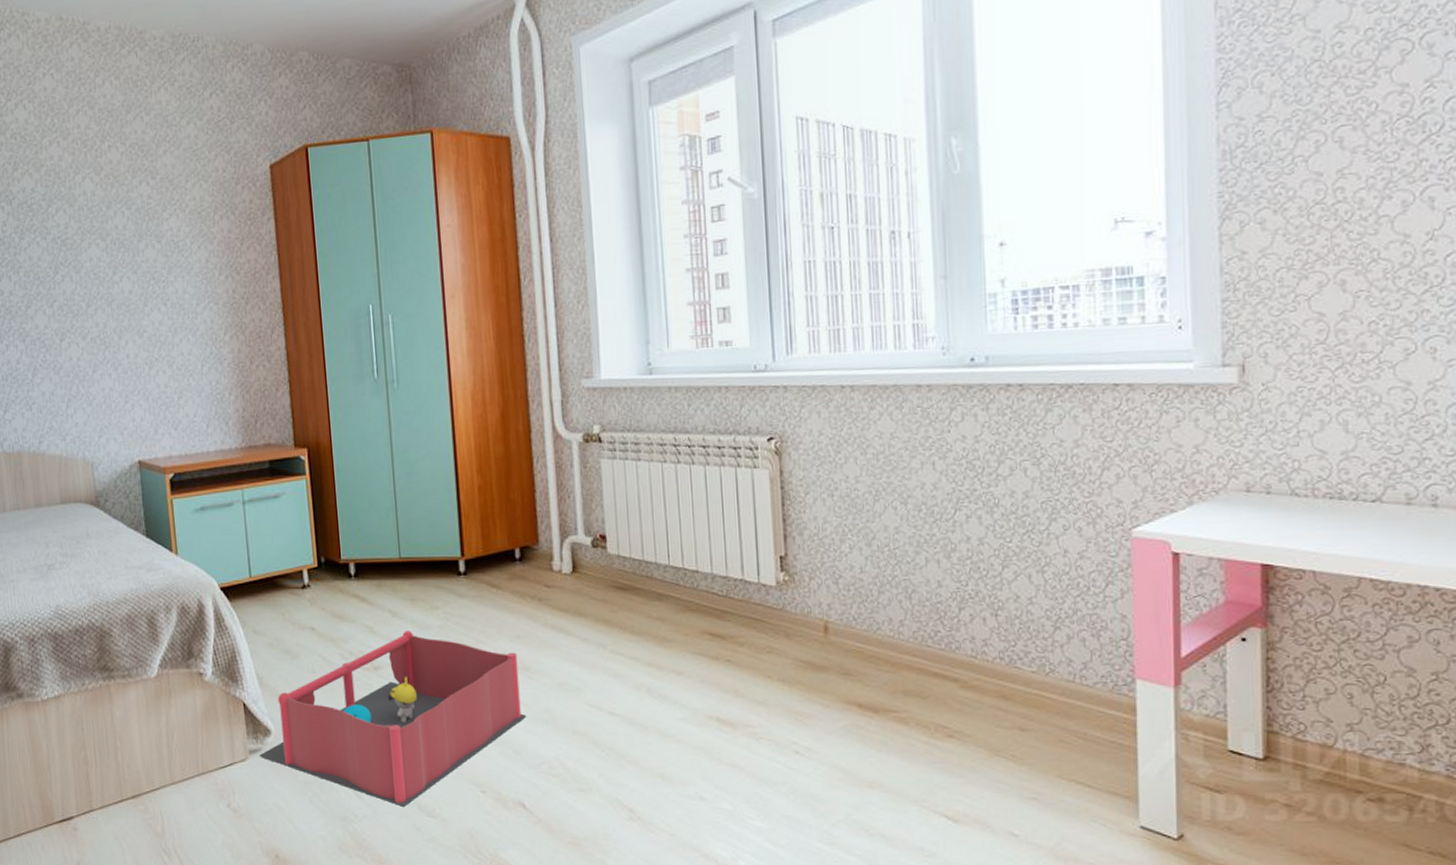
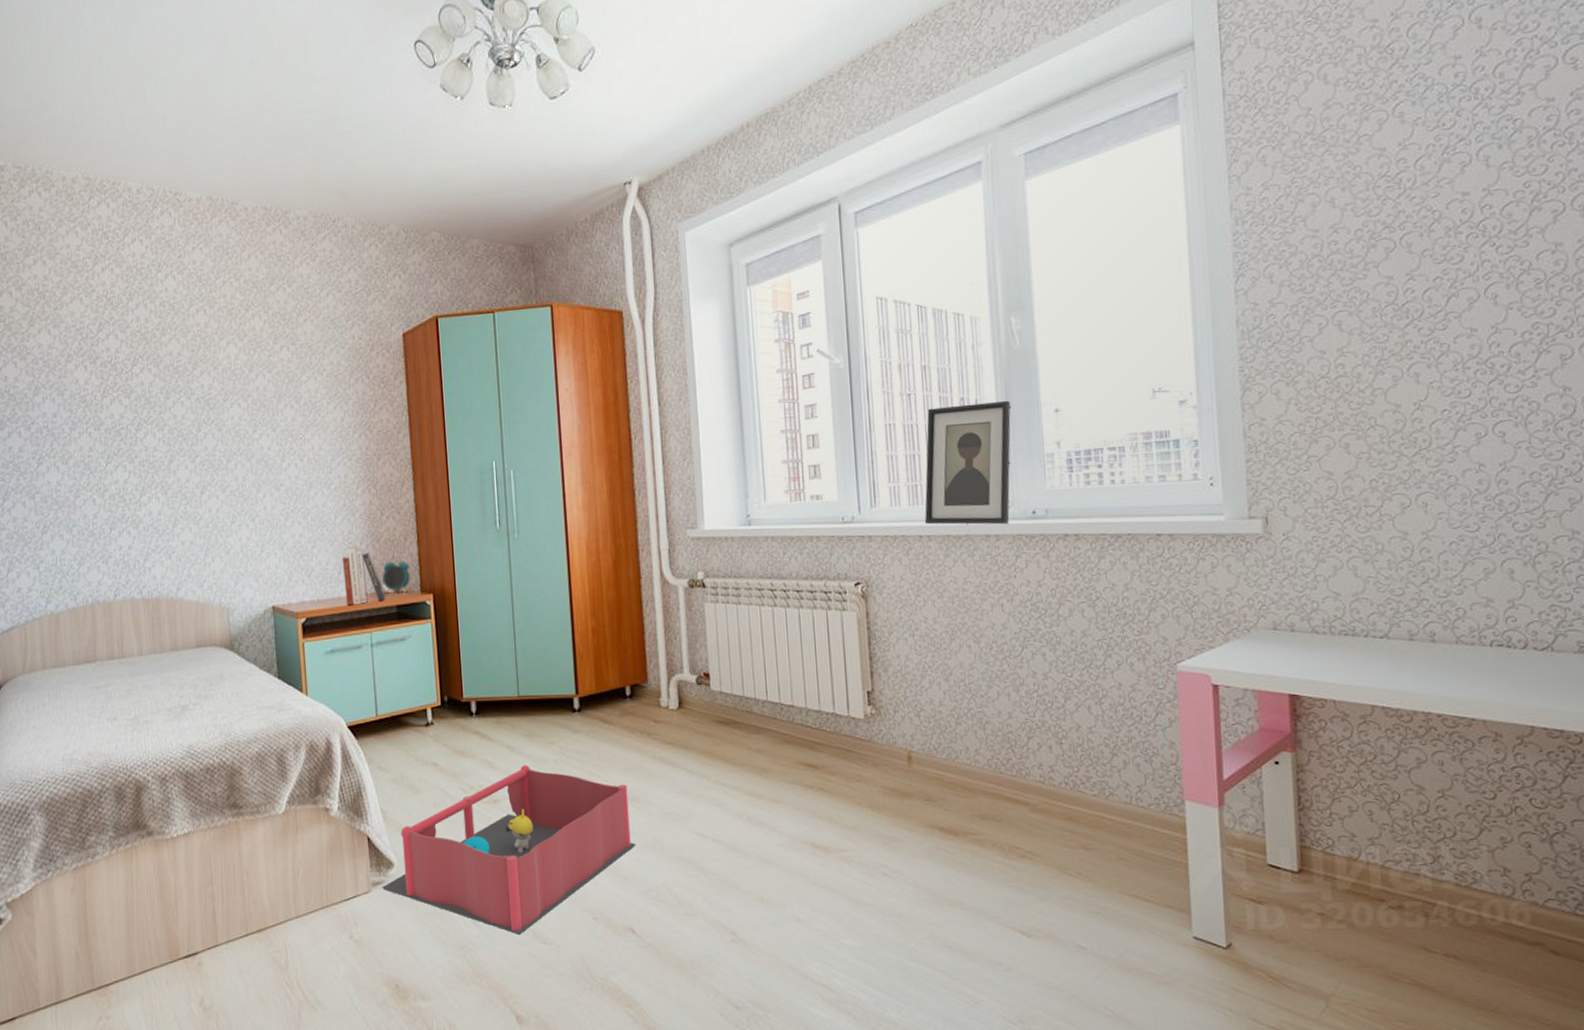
books: none [211,396,258,461] -> present [343,545,386,606]
alarm clock: none [253,408,283,448] -> present [382,557,410,594]
picture frame: none [847,233,949,374] -> present [924,400,1011,525]

